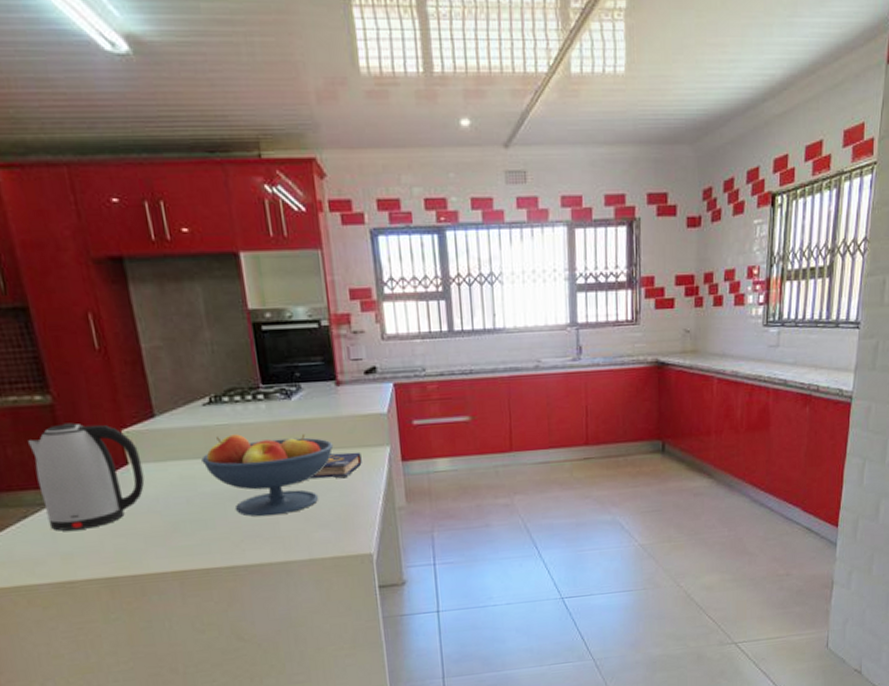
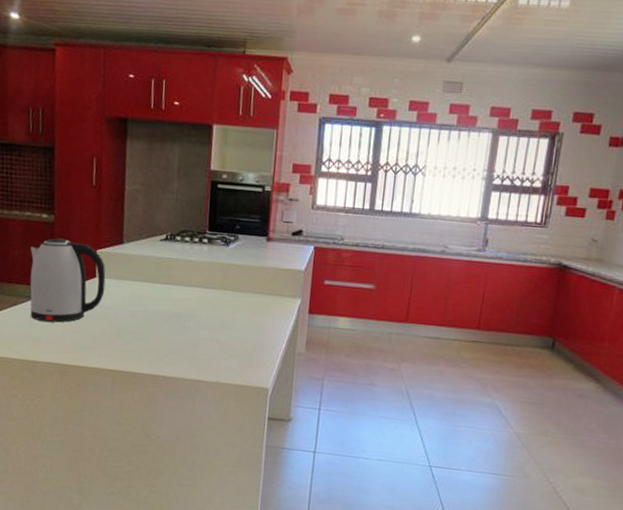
fruit bowl: present [201,434,334,517] -> none [150,267,255,340]
book: present [310,452,362,479] -> none [231,297,276,319]

